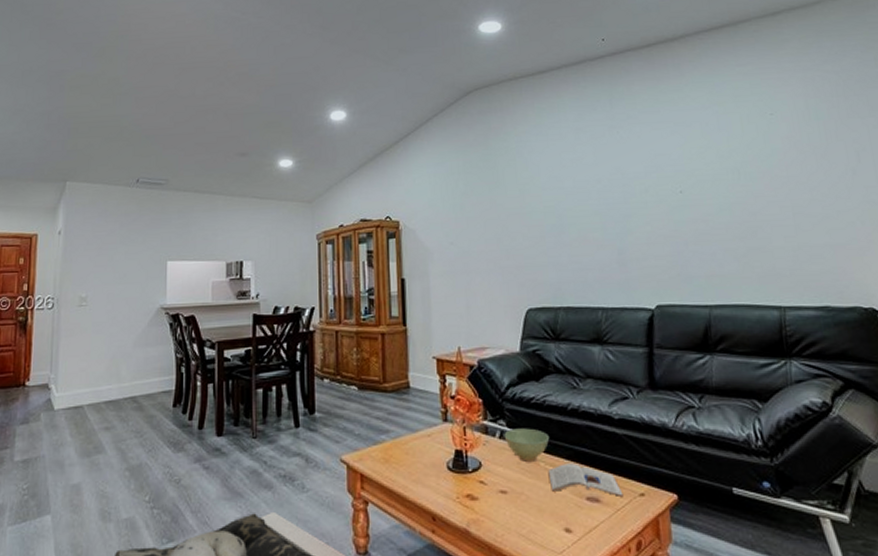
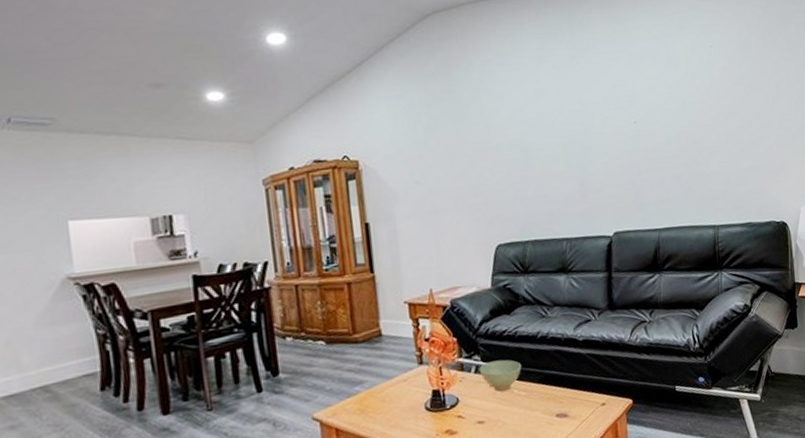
magazine: present [548,463,624,496] -> none [521,385,588,414]

